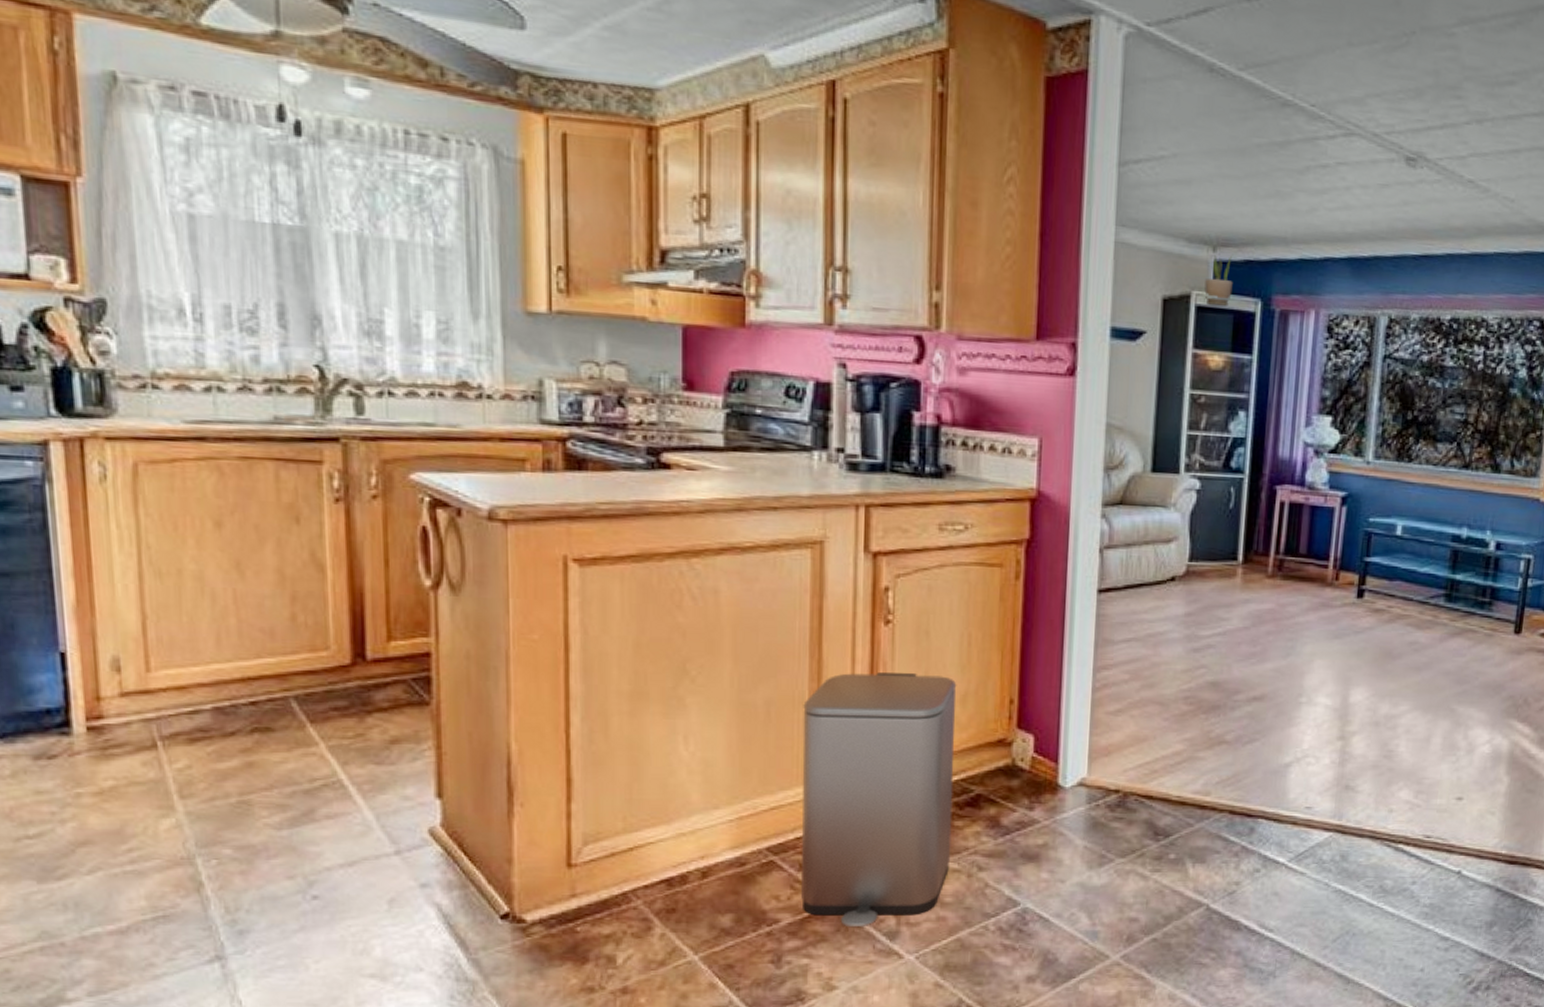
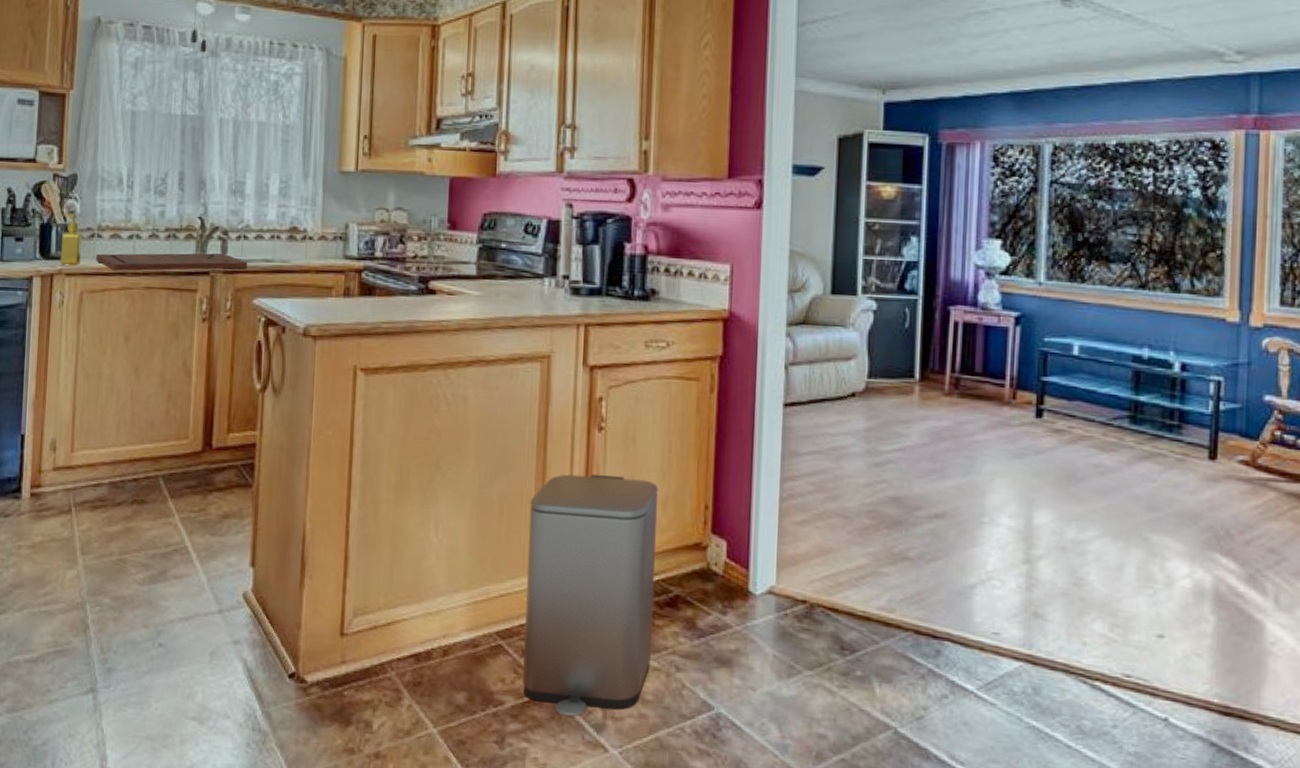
soap dispenser: none [90,353,129,427] -> present [60,213,83,266]
cutting board: none [153,411,398,436] -> present [96,253,248,272]
potted plant: present [1204,255,1233,307] -> none [876,96,902,143]

